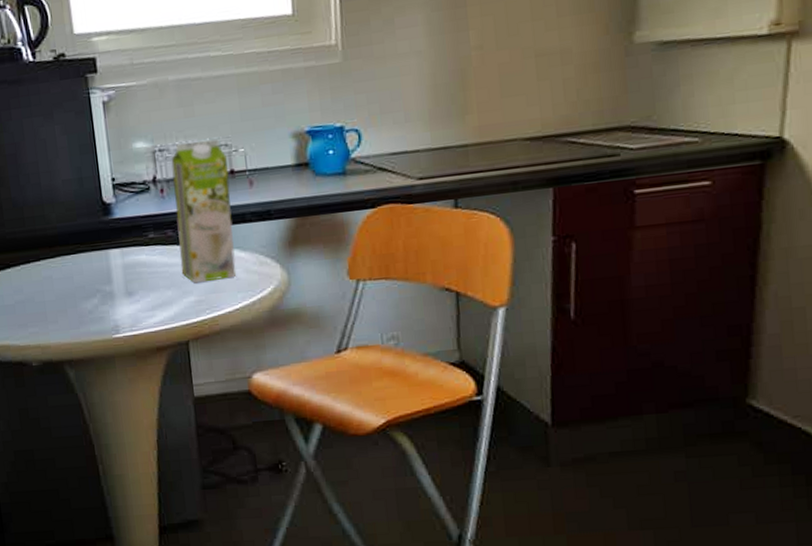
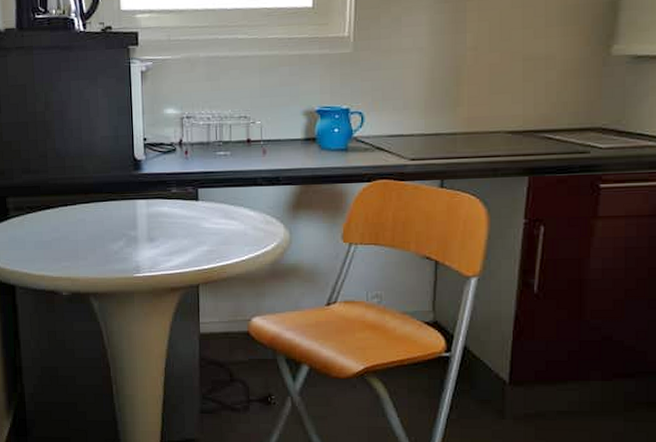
milk carton: present [171,139,236,284] -> none [196,111,246,235]

